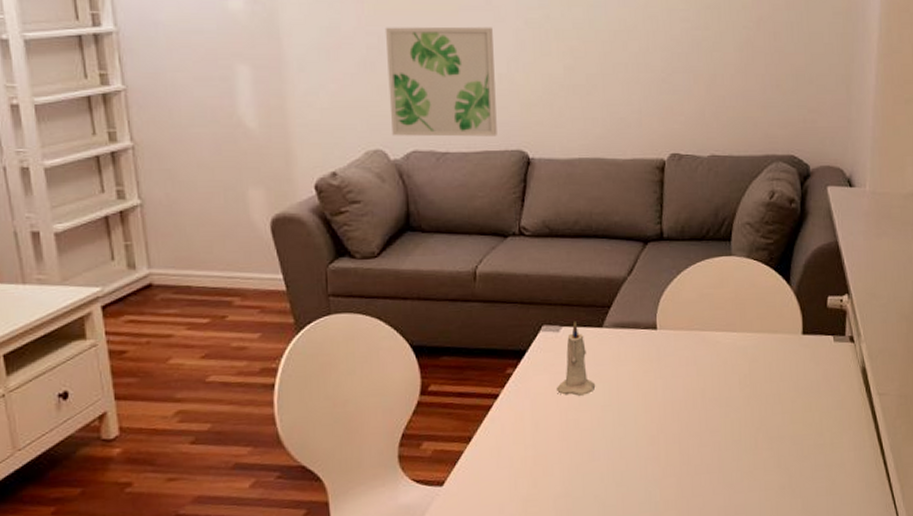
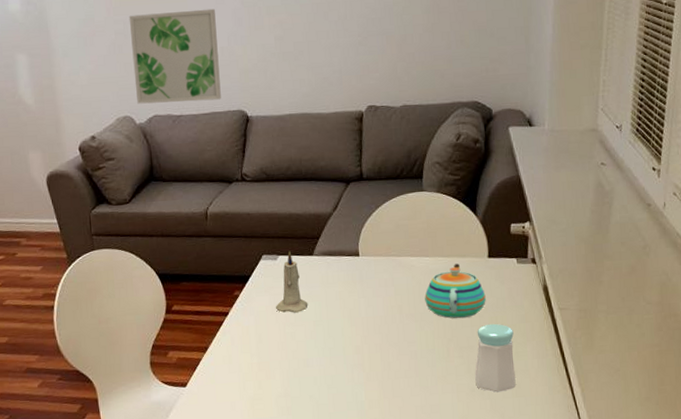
teapot: none [731,340,799,405] -> present [424,263,486,319]
salt shaker: none [785,410,830,490] -> present [475,323,516,393]

